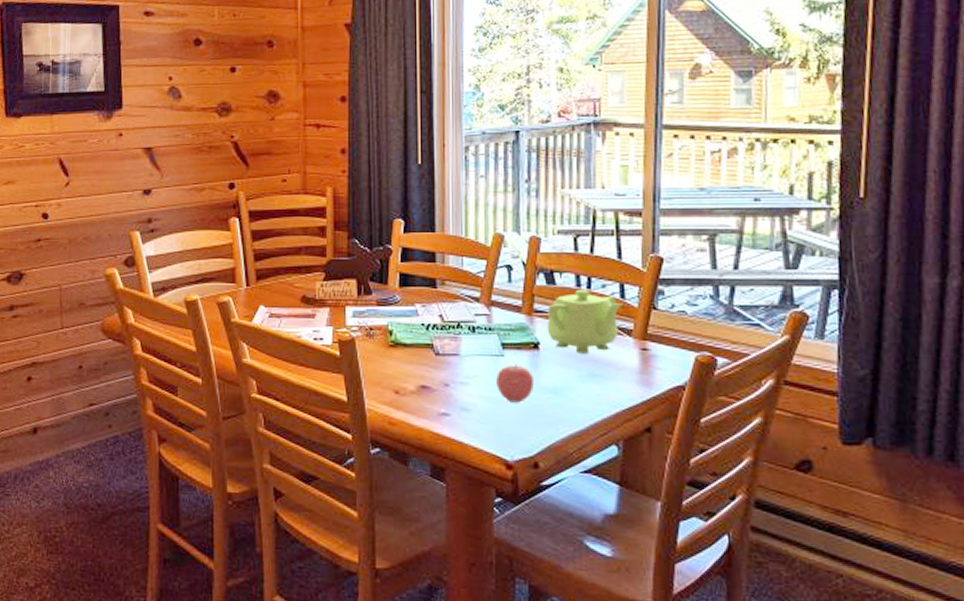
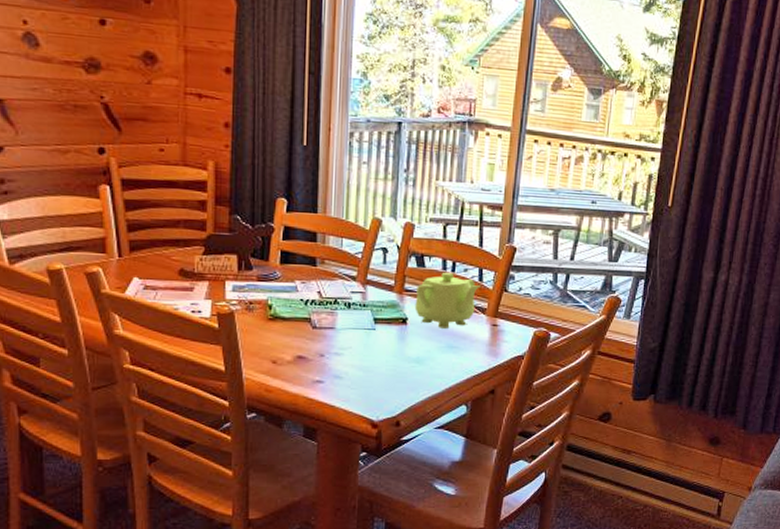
apple: present [496,365,534,403] -> none [367,337,400,371]

